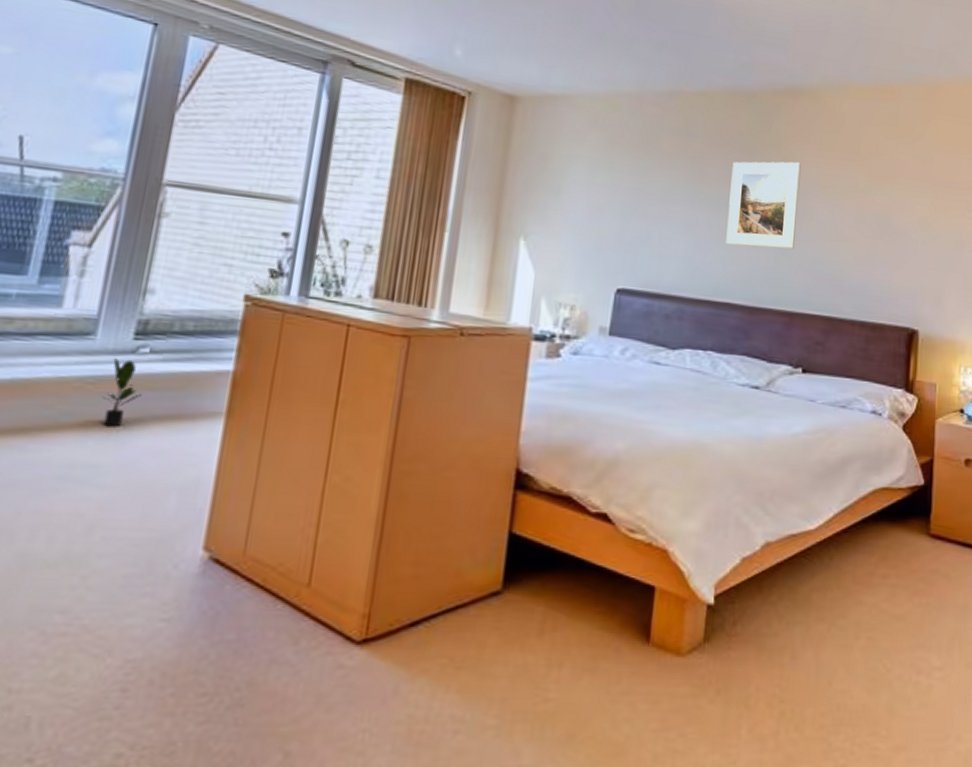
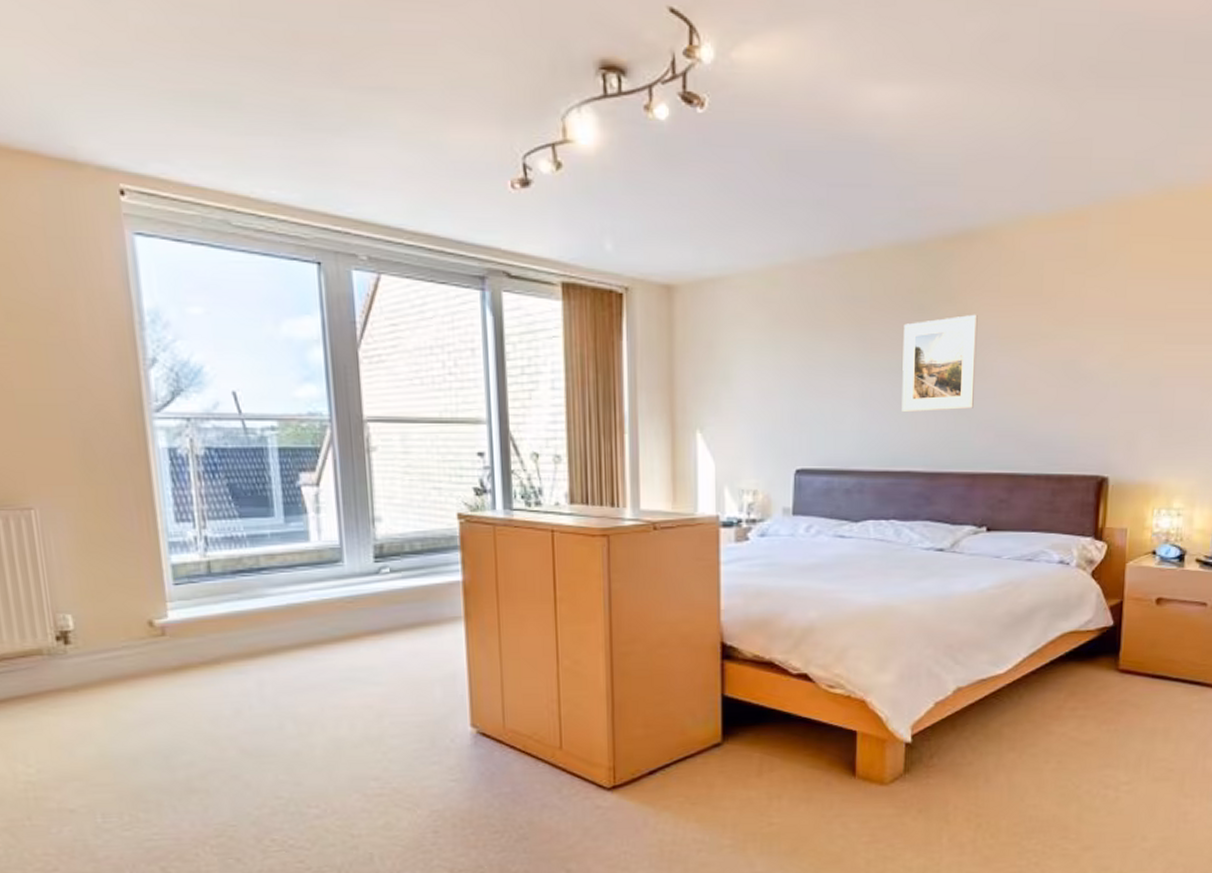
potted plant: present [102,358,142,427] -> none [362,579,392,636]

